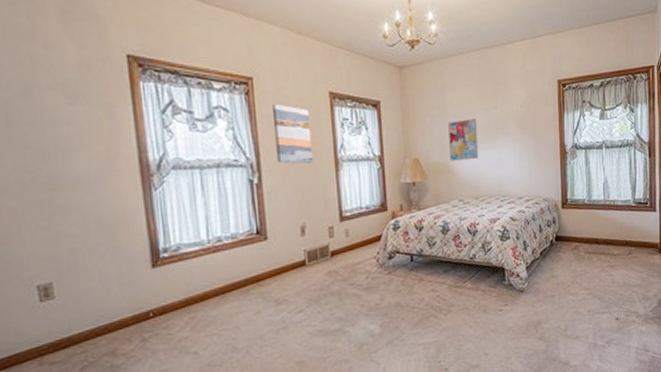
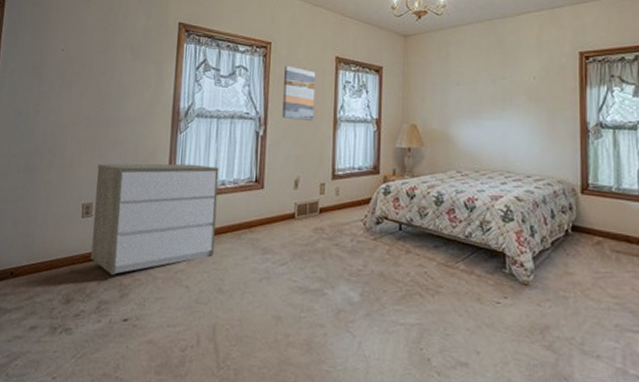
dresser: none [48,222,222,358] -> present [91,163,219,275]
wall art: present [448,119,479,161] -> none [450,88,482,131]

